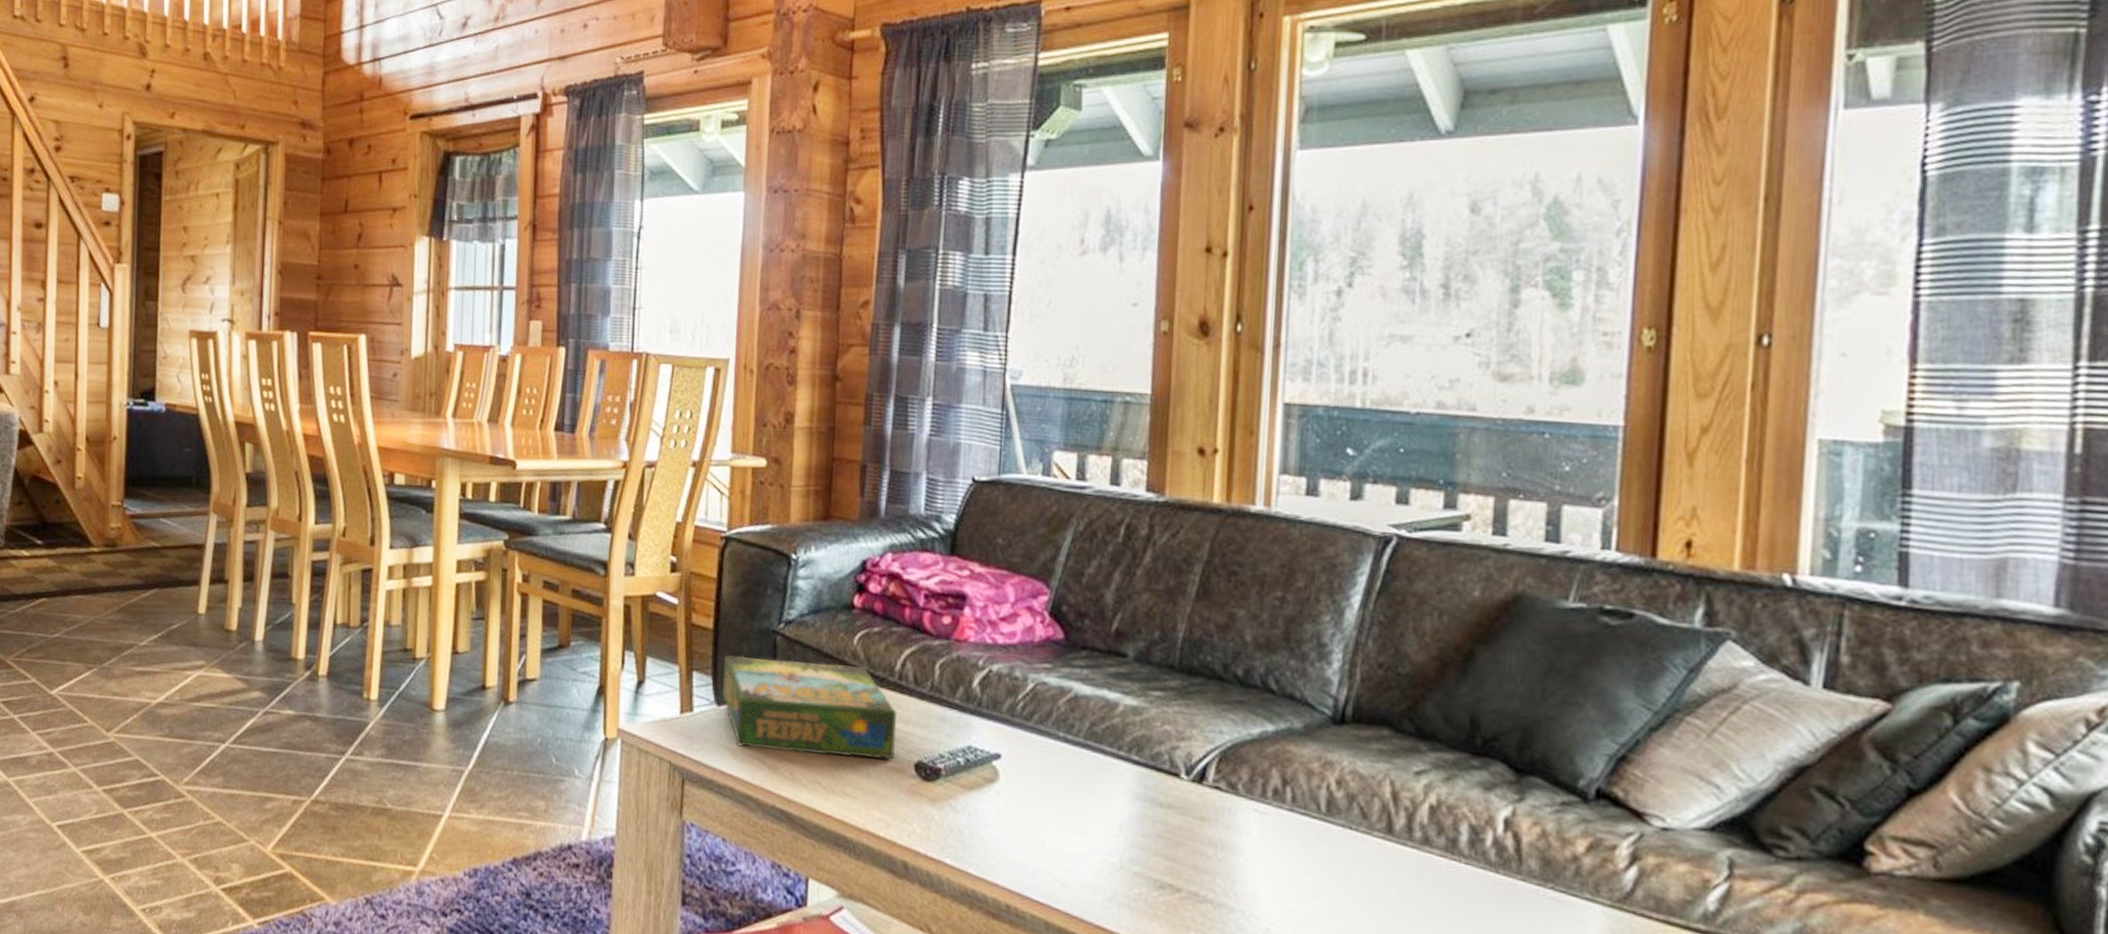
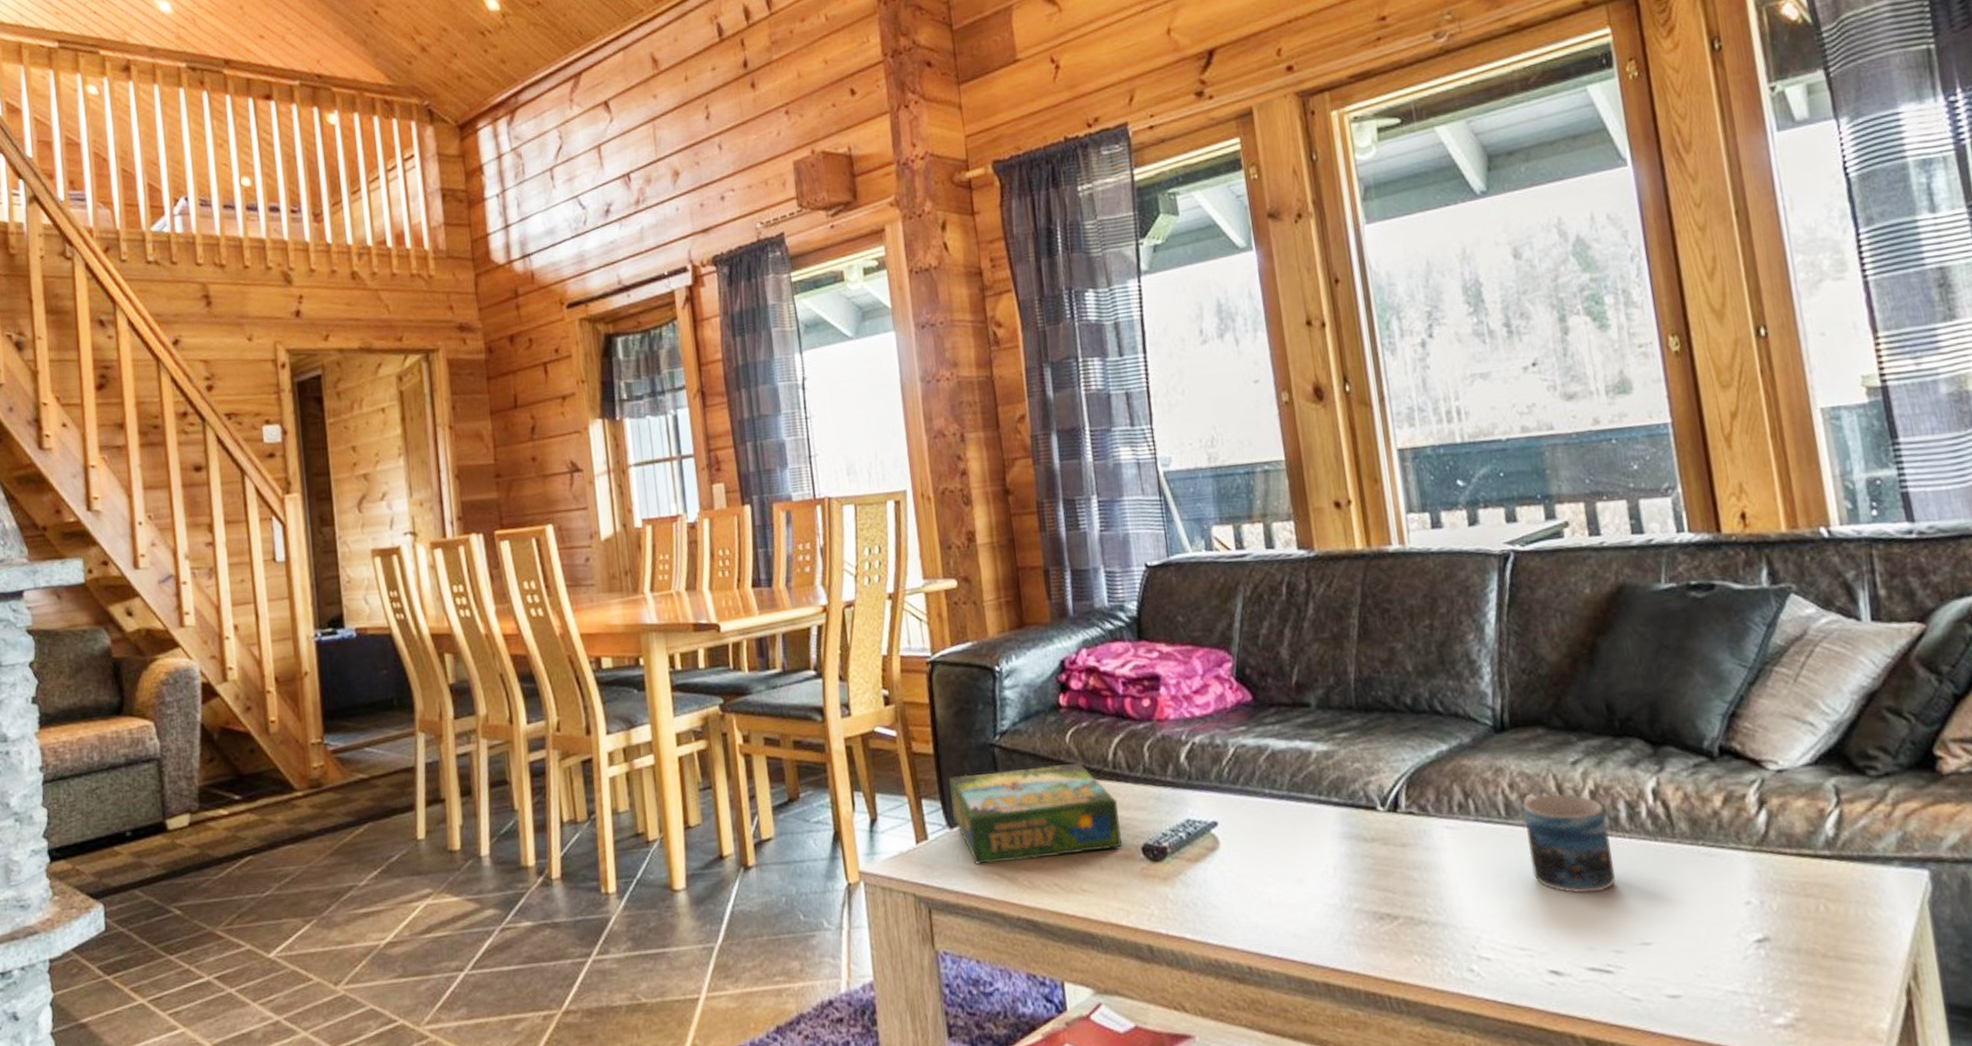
mug: none [1343,795,1444,913] -> present [1522,793,1616,894]

